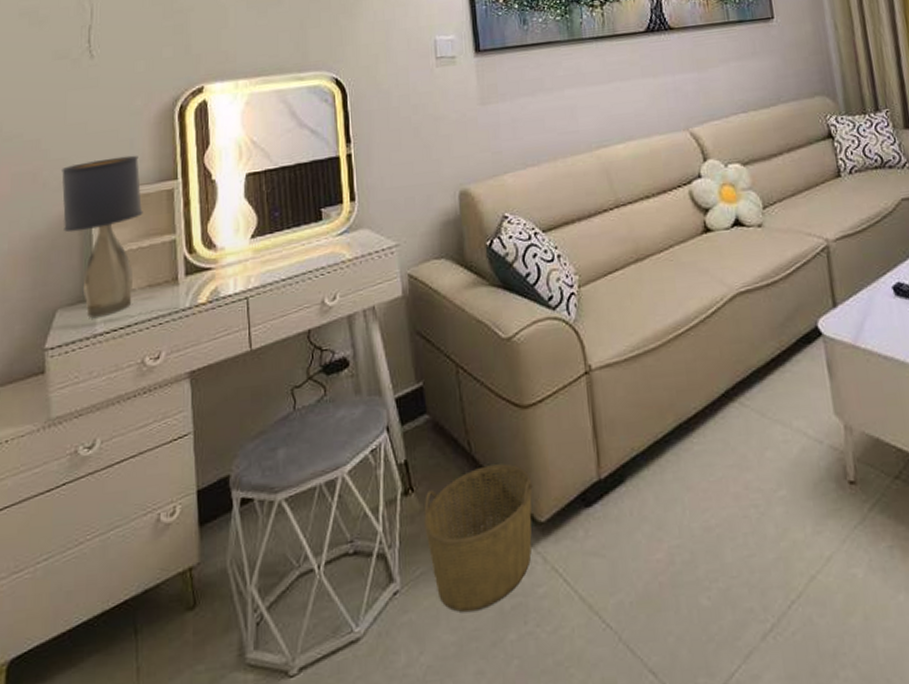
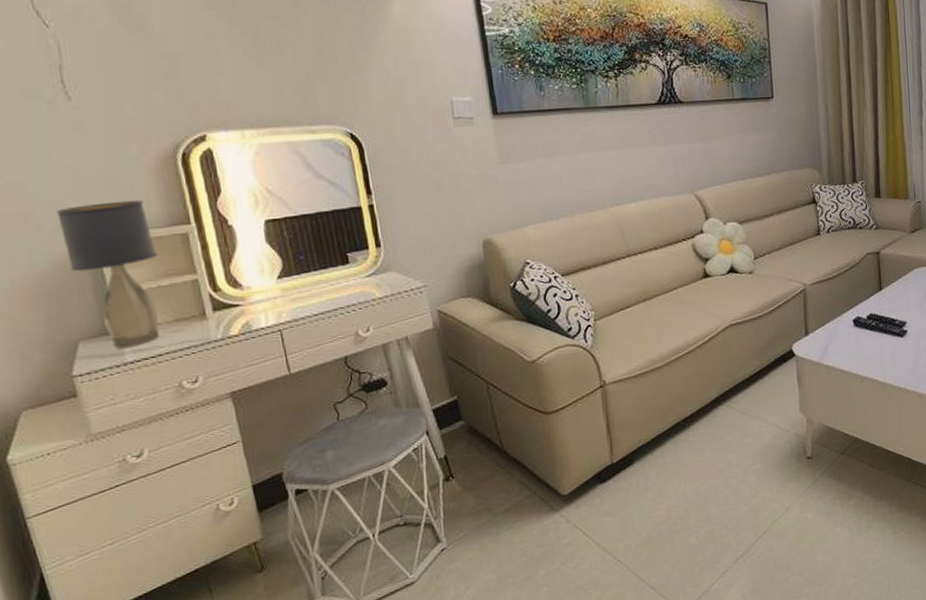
basket: present [424,463,533,612] -> none [463,455,557,559]

